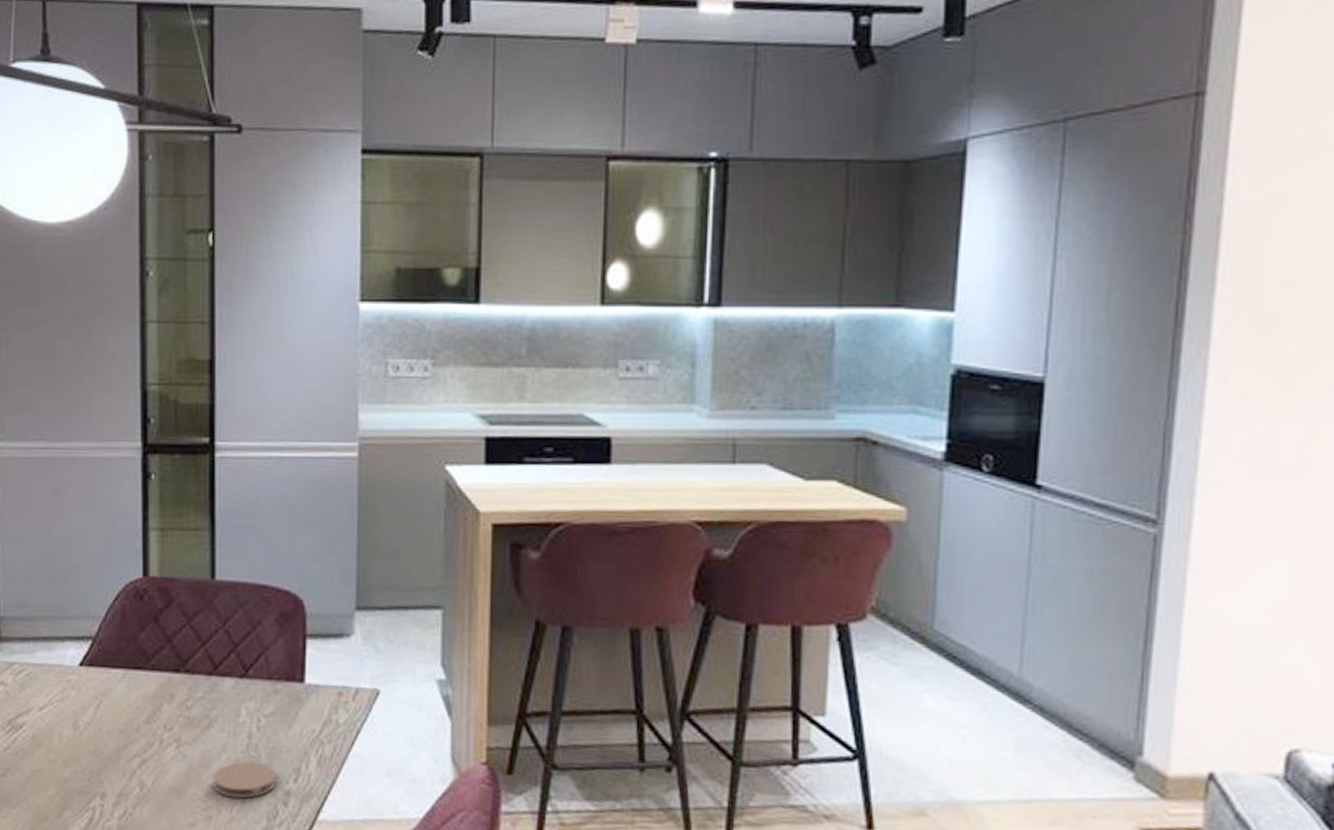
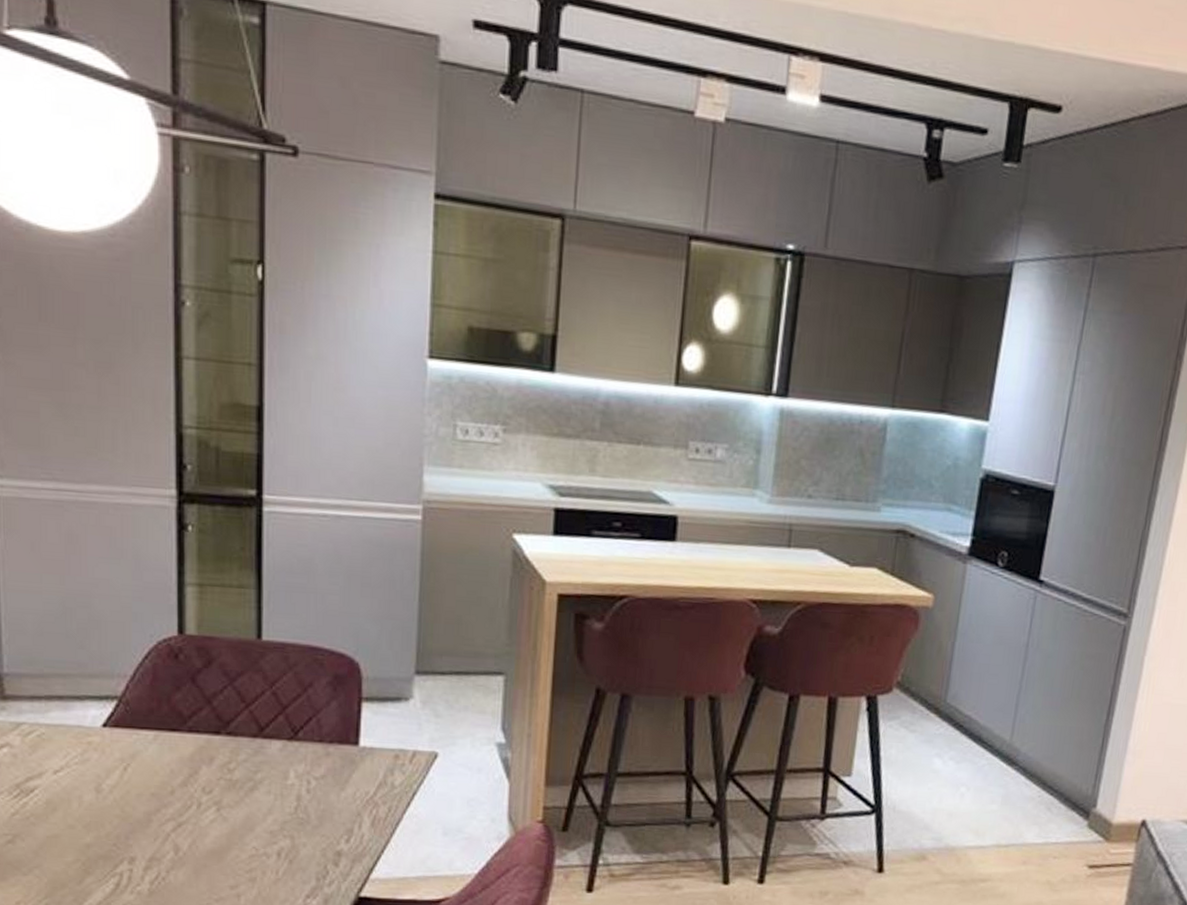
coaster: present [213,761,277,799] -> none [258,823,327,860]

